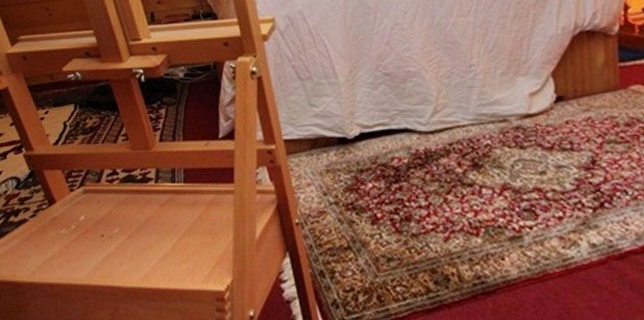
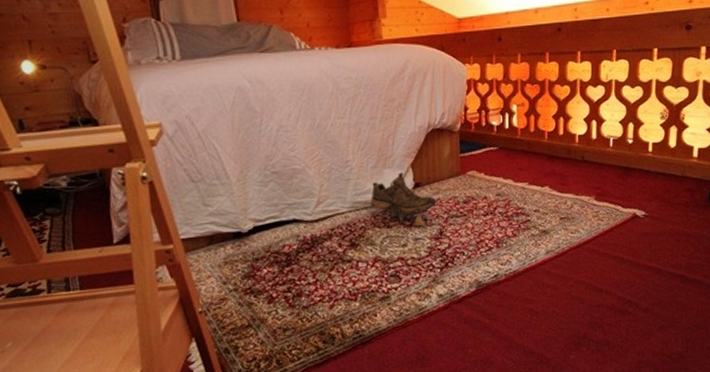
shoe: none [499,82,587,153] -> present [371,172,437,227]

